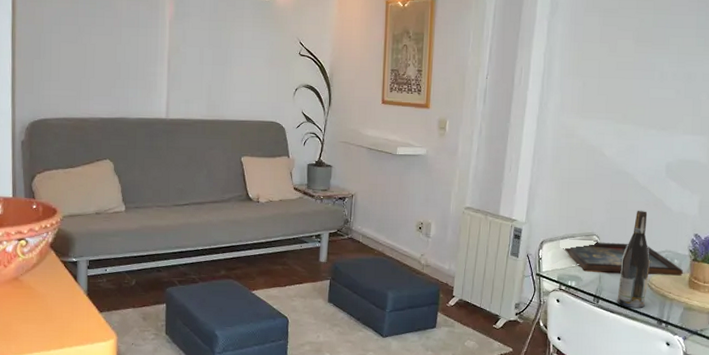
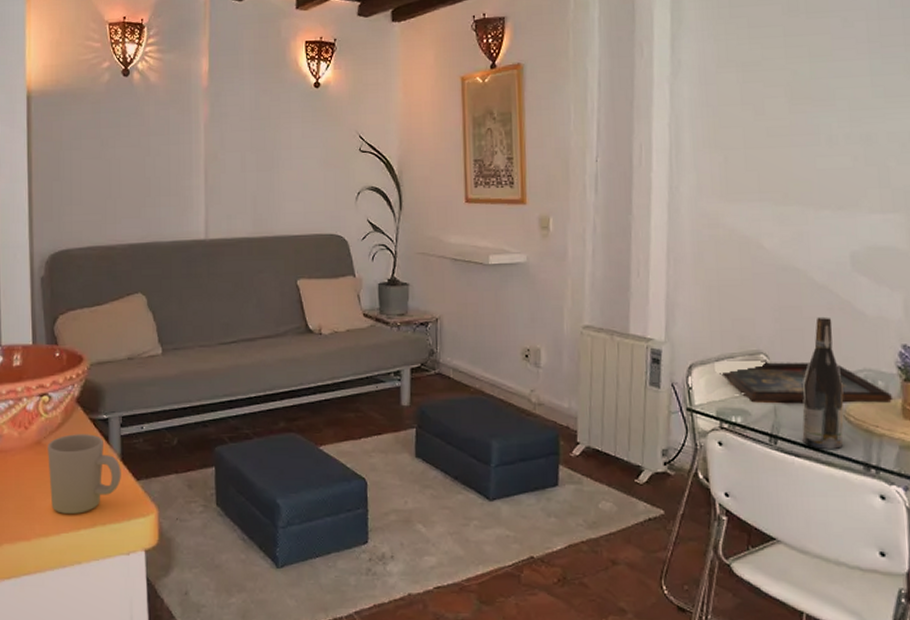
mug: none [24,273,87,337] -> present [48,434,121,514]

